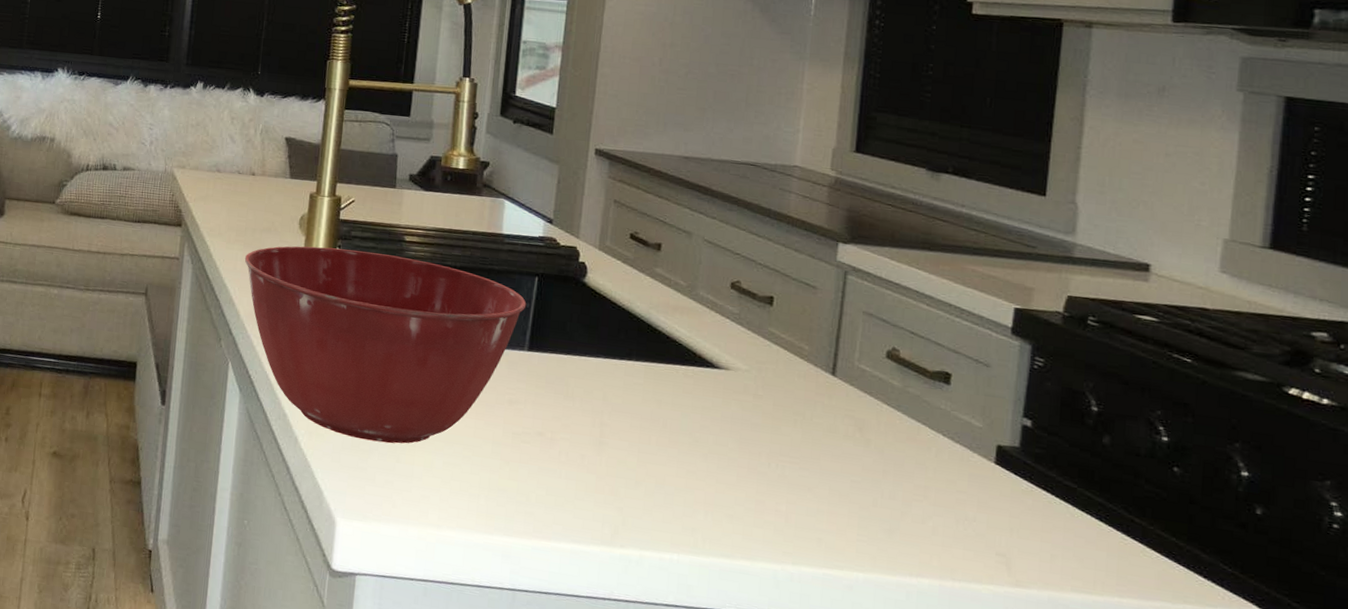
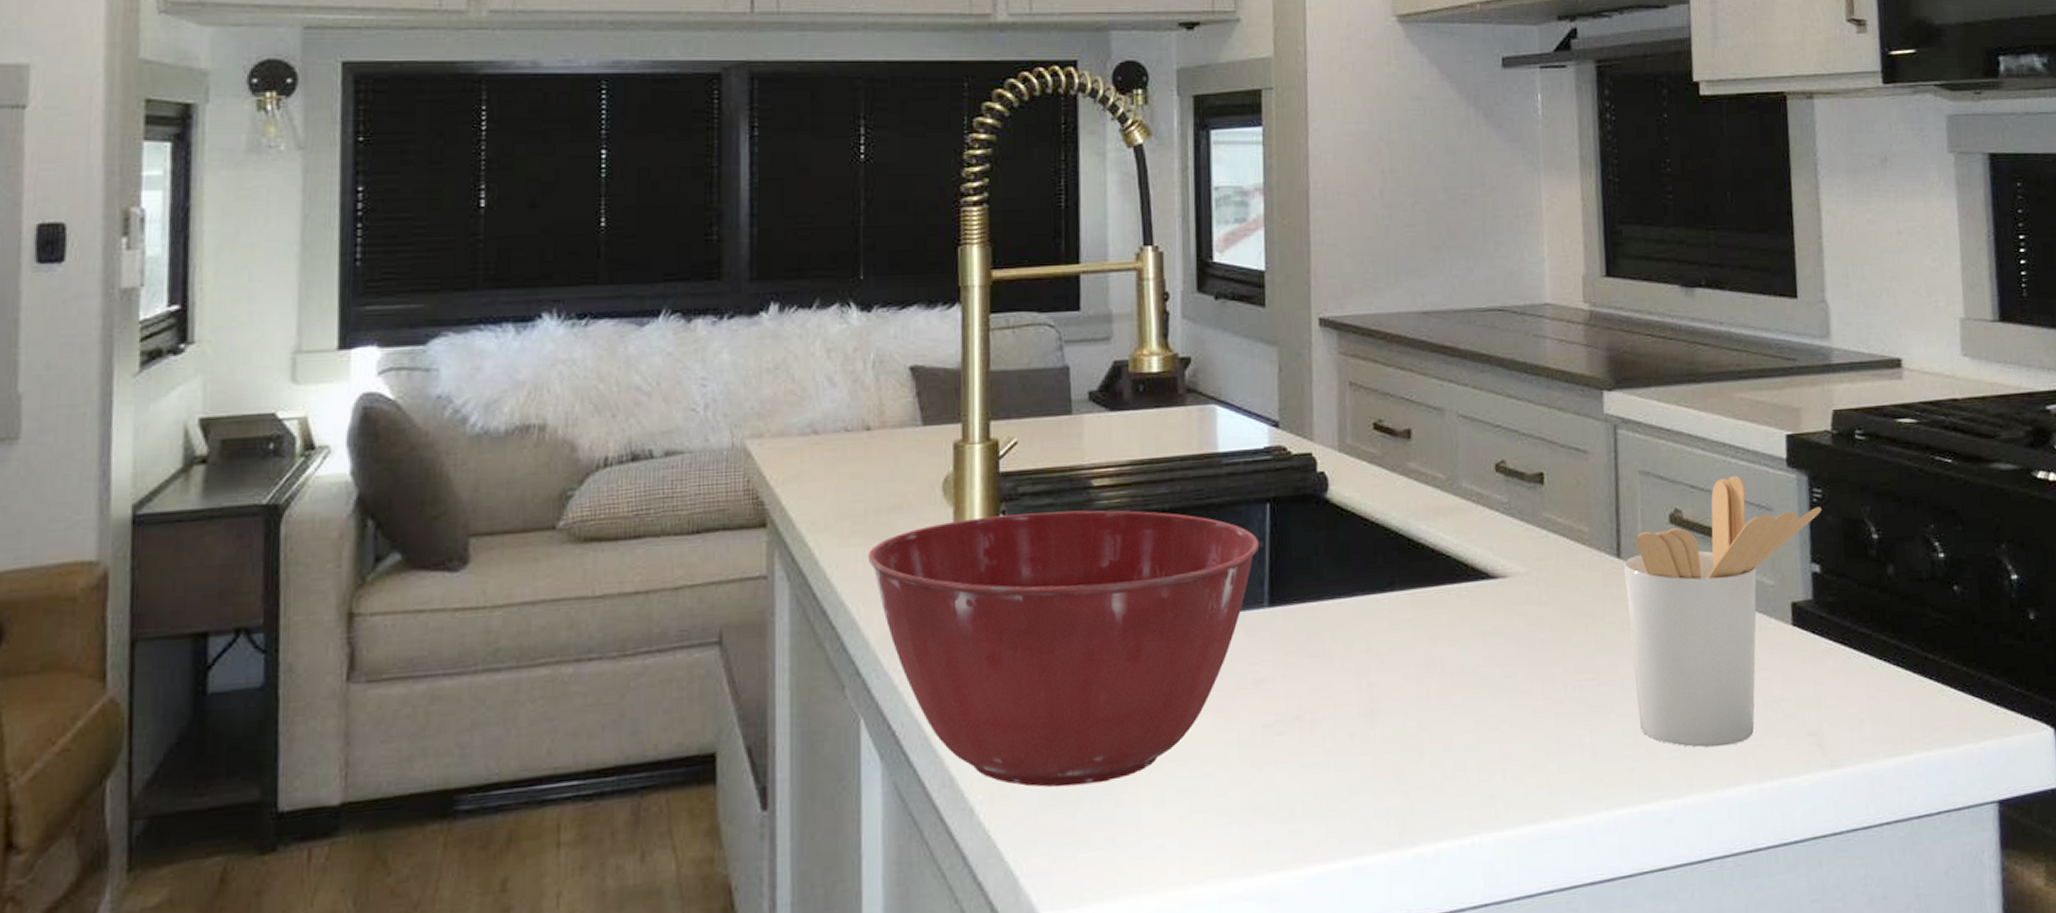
utensil holder: none [833,331,1042,545] -> present [1624,475,1822,748]

